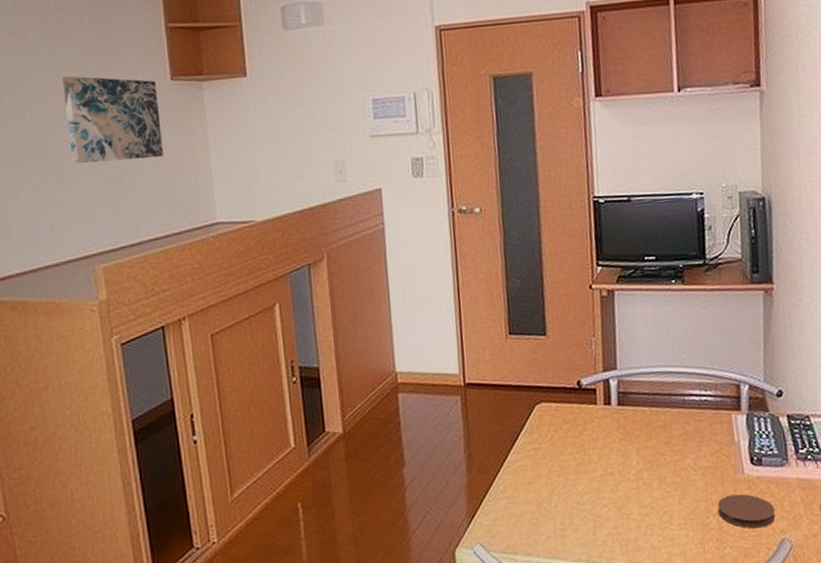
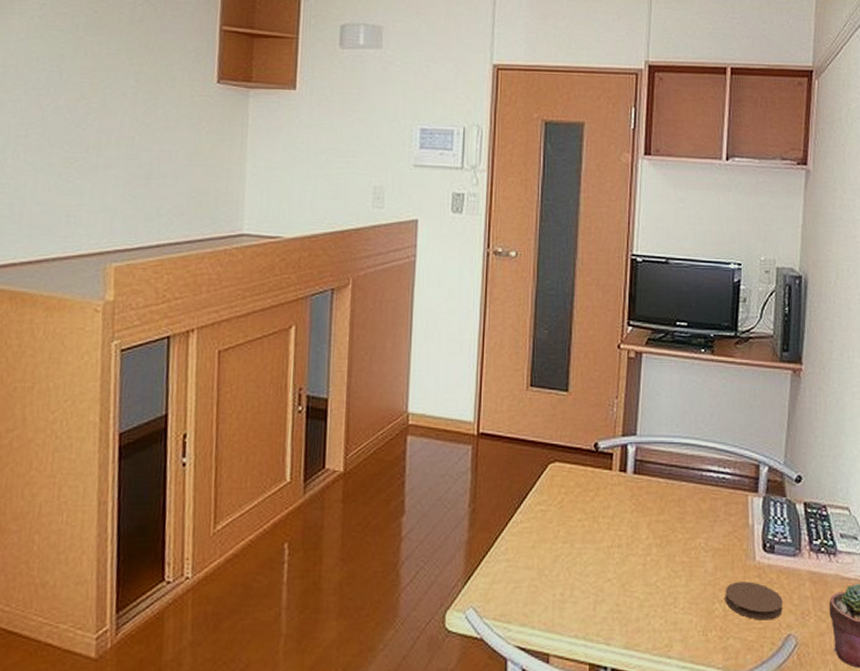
wall art: present [62,76,163,164] -> none [100,66,202,160]

